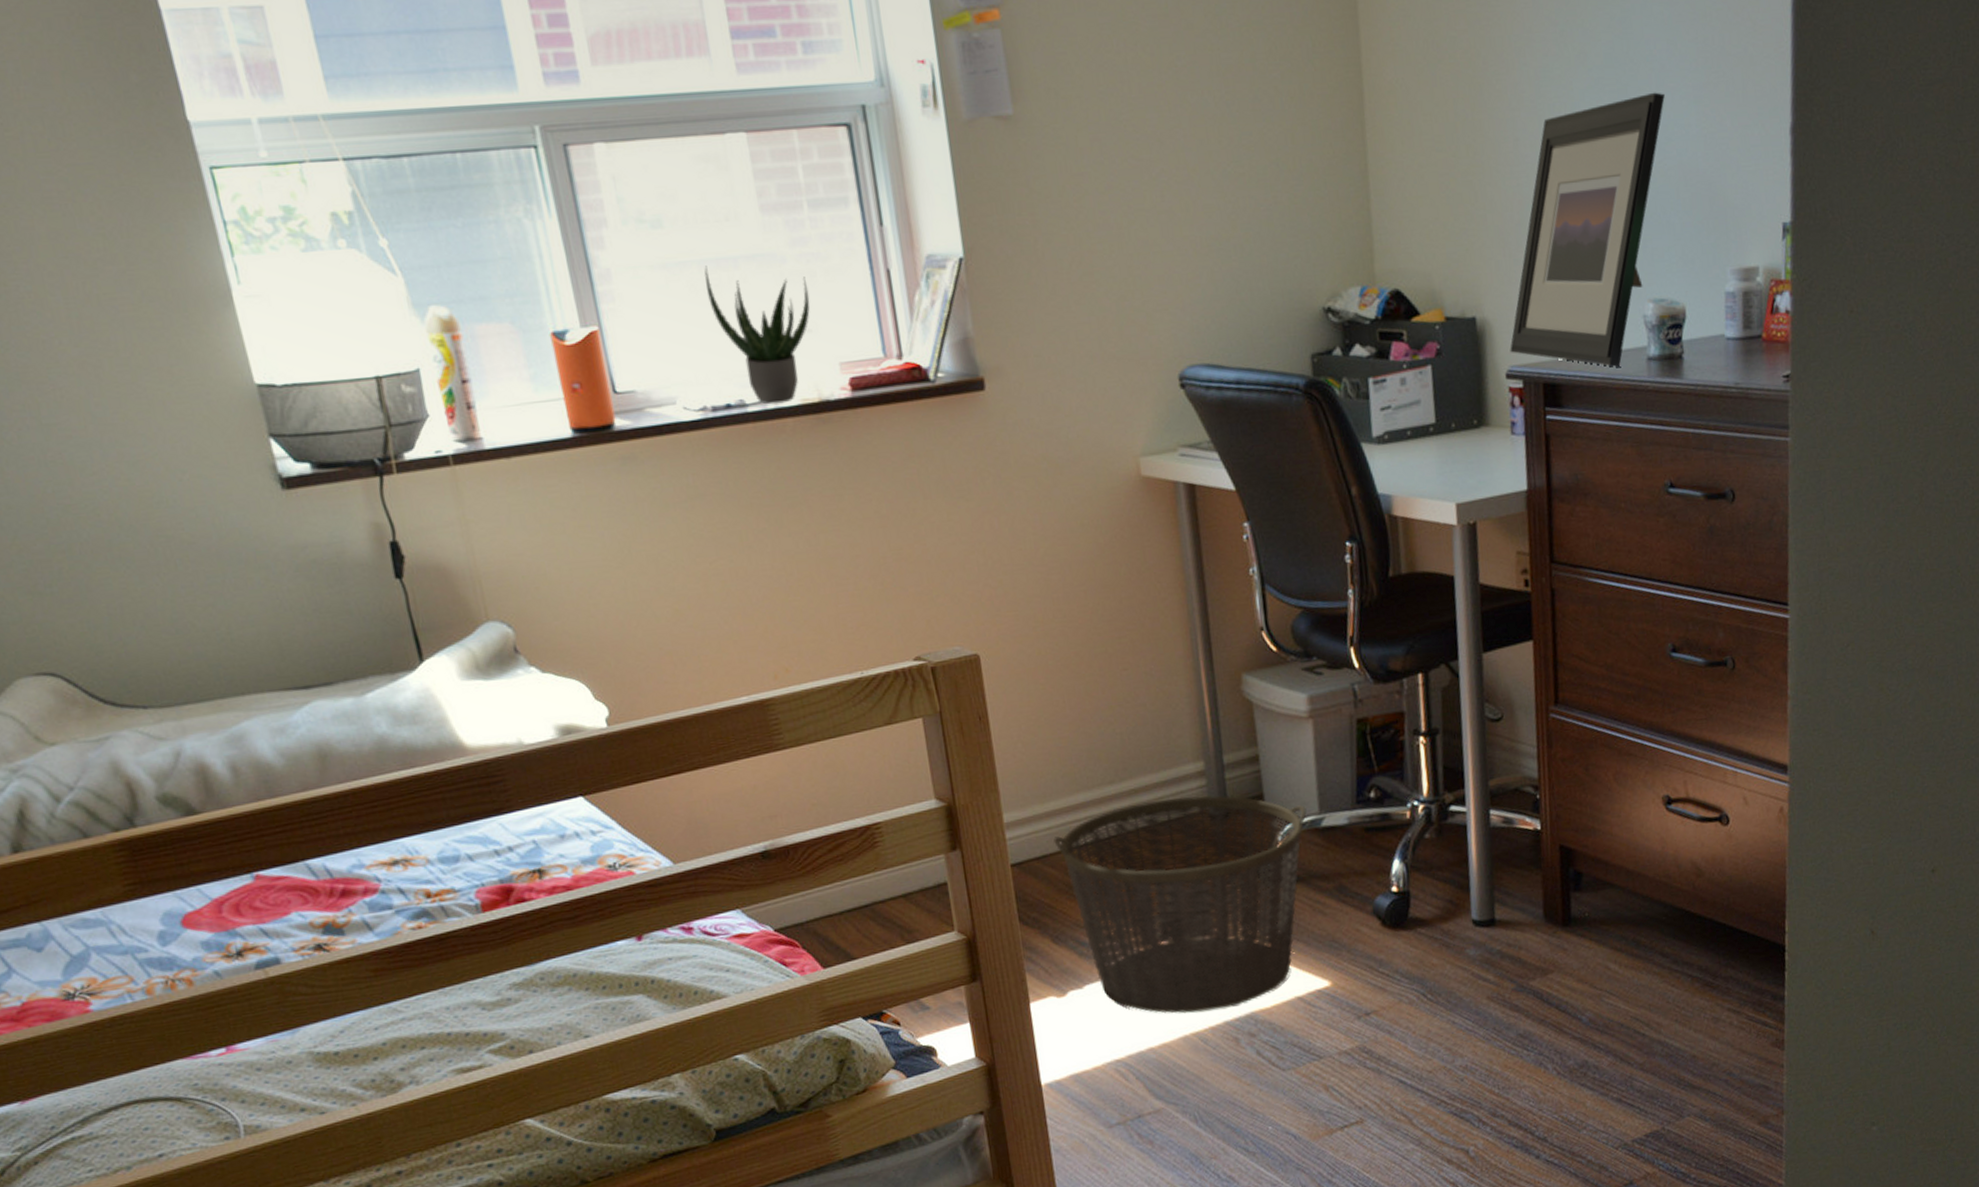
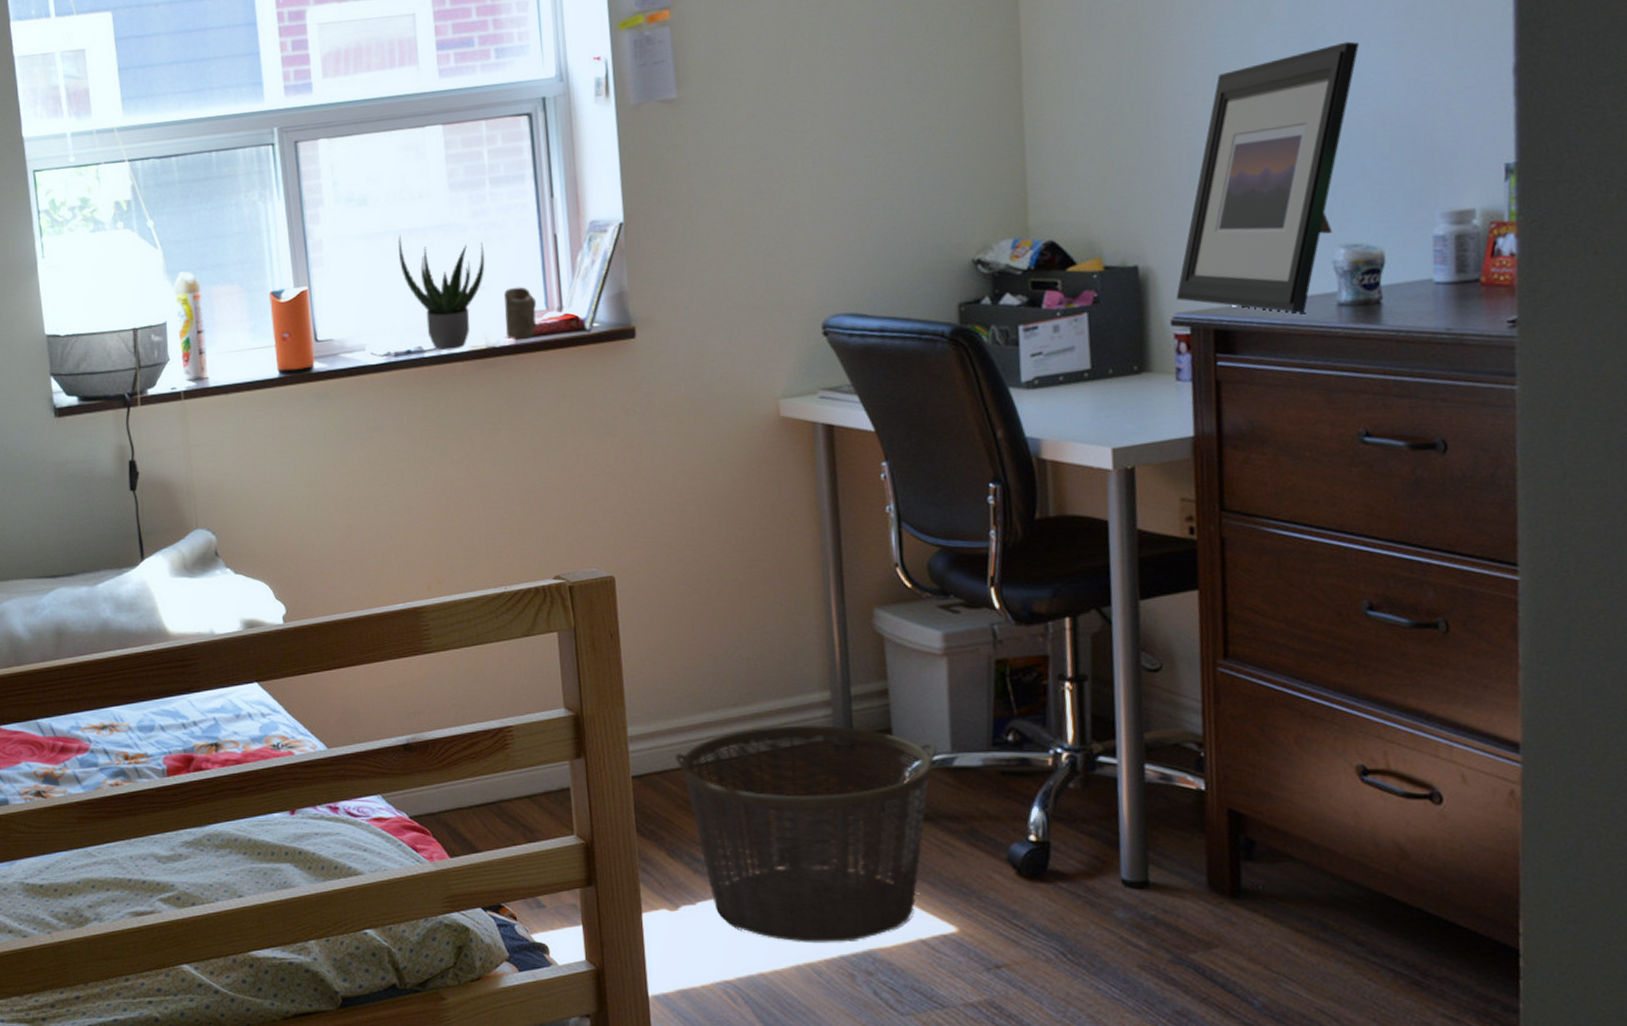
candle: none [834,330,876,392] -> present [504,287,537,340]

